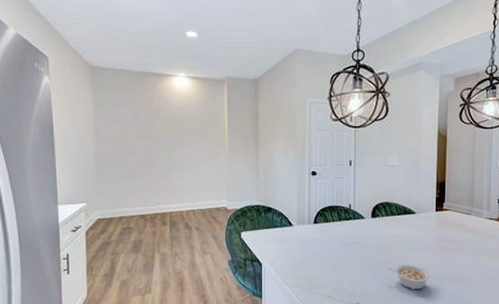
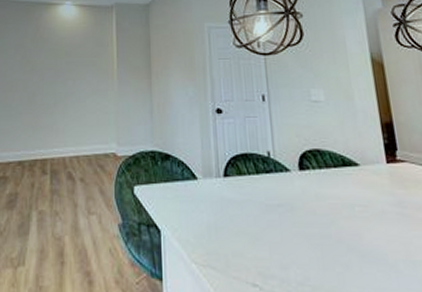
legume: present [388,265,430,290] -> none [331,240,396,282]

